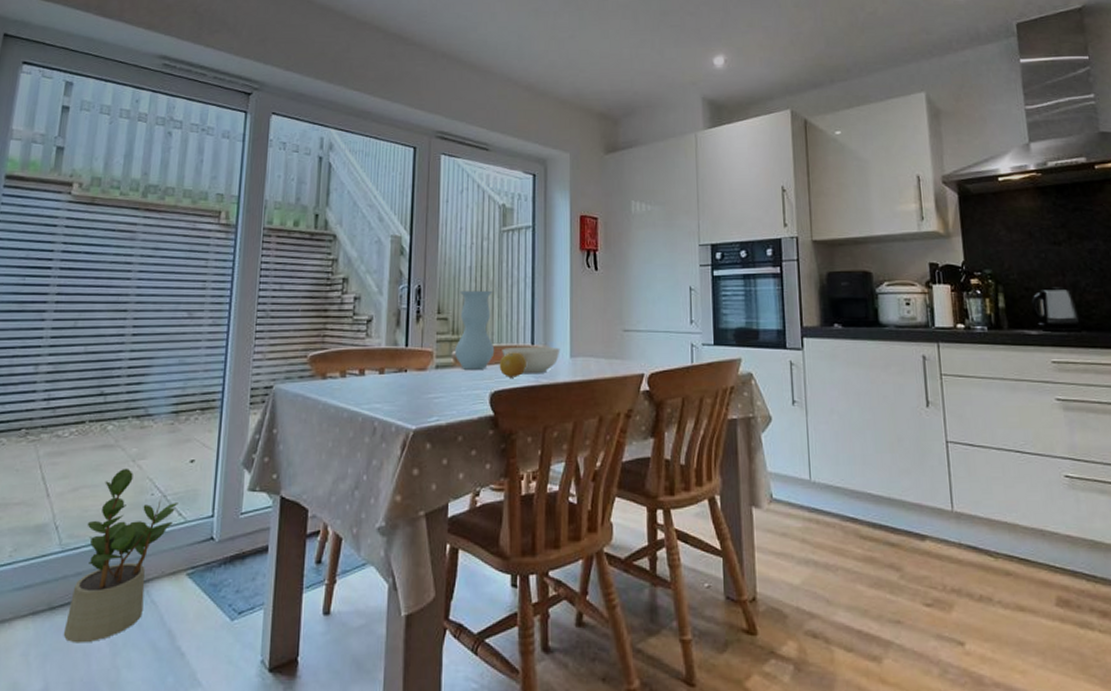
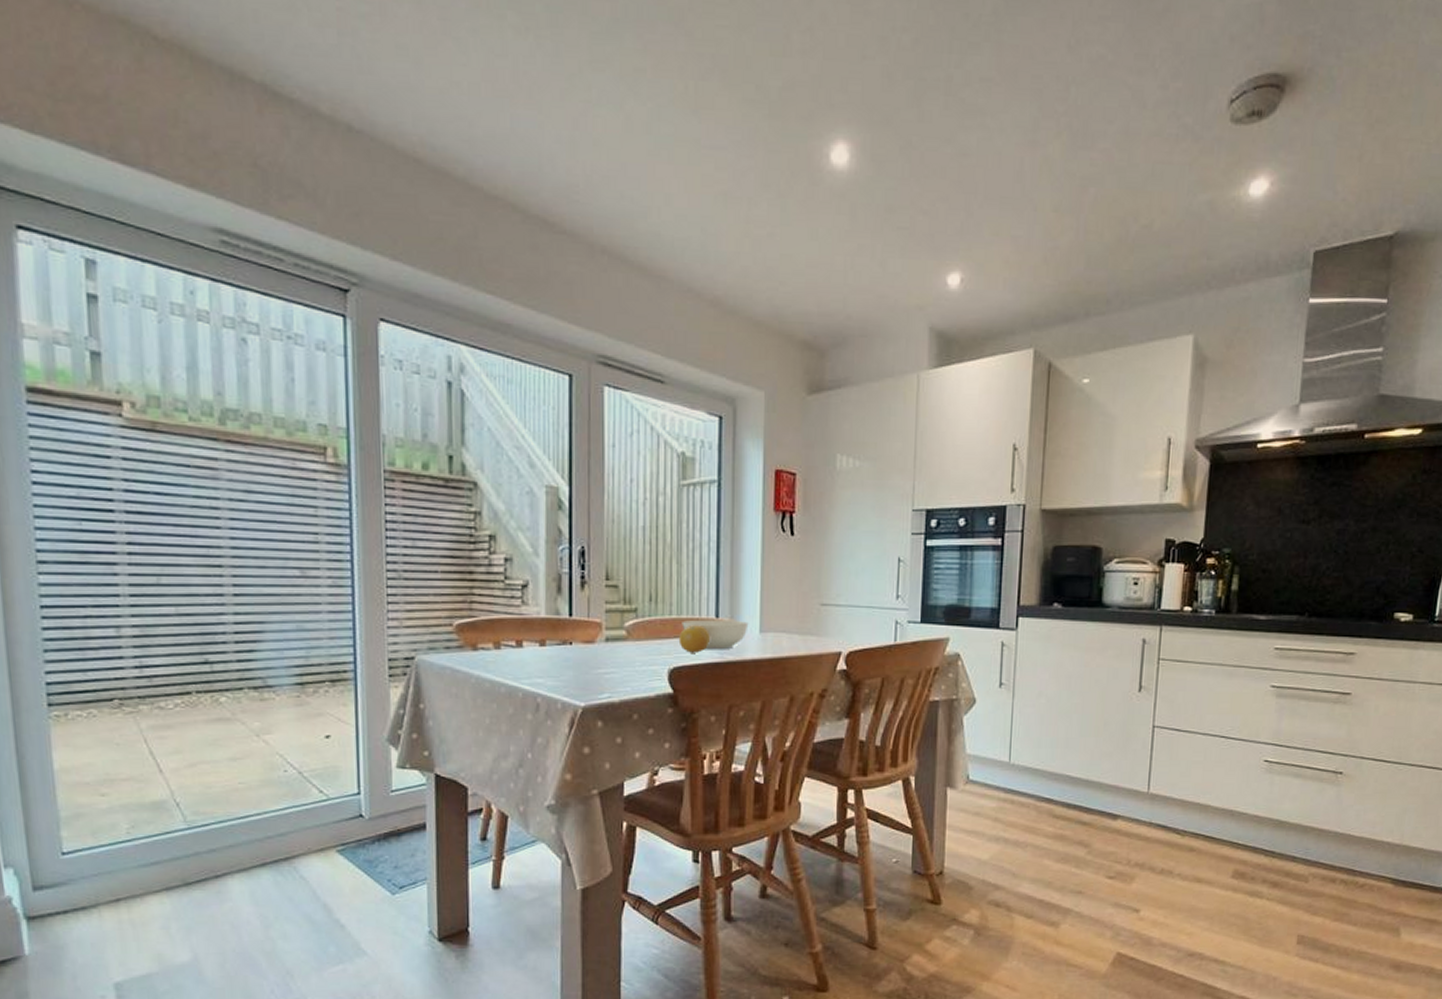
potted plant: present [63,468,178,643] -> none [205,743,317,917]
vase: present [454,290,495,369] -> none [626,554,674,643]
kettle: present [1030,287,1081,333] -> none [1264,569,1312,619]

